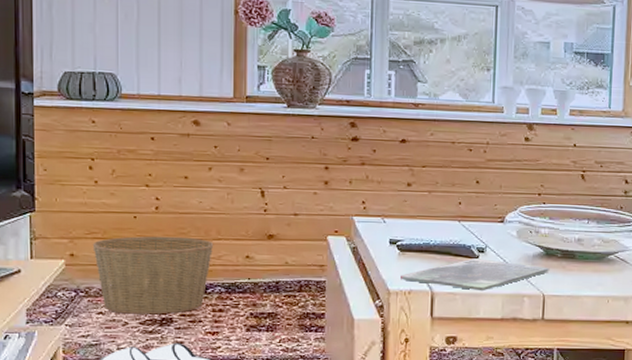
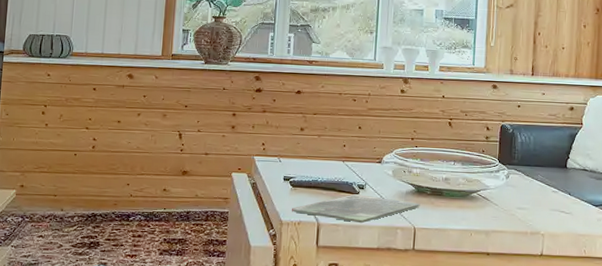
basket: present [92,236,214,315] -> none [39,171,138,239]

